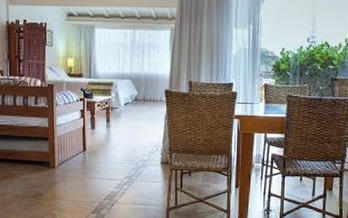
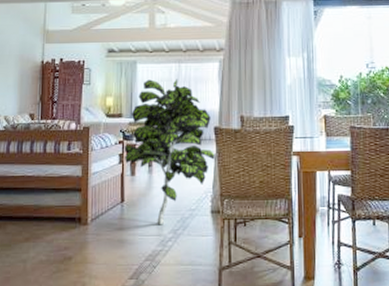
indoor plant: none [84,43,166,172] -> present [124,79,216,225]

